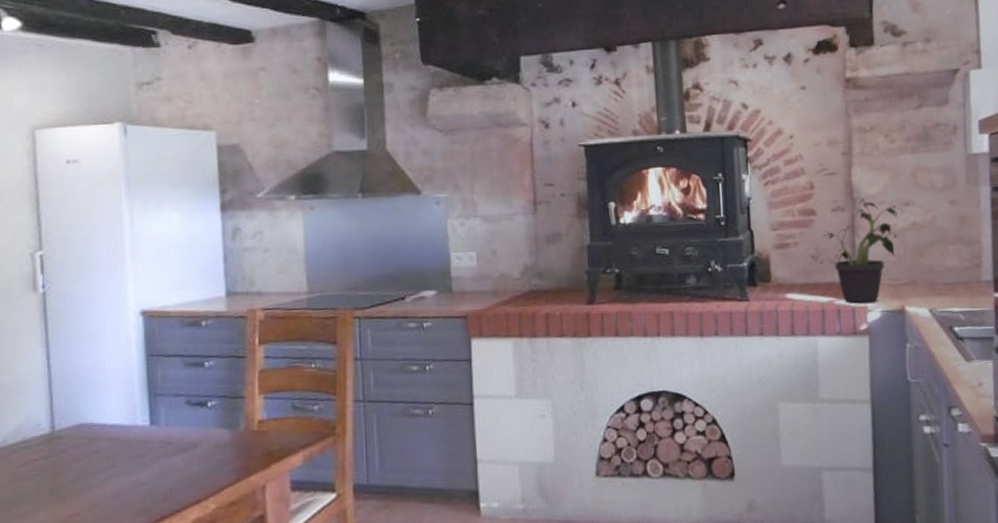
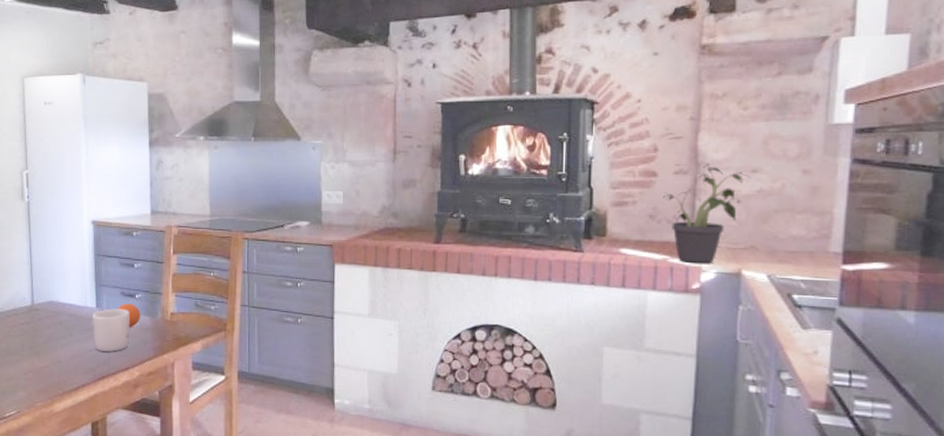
mug: none [144,423,200,483] -> present [92,309,129,352]
mandarin orange: none [181,414,215,447] -> present [117,303,141,328]

